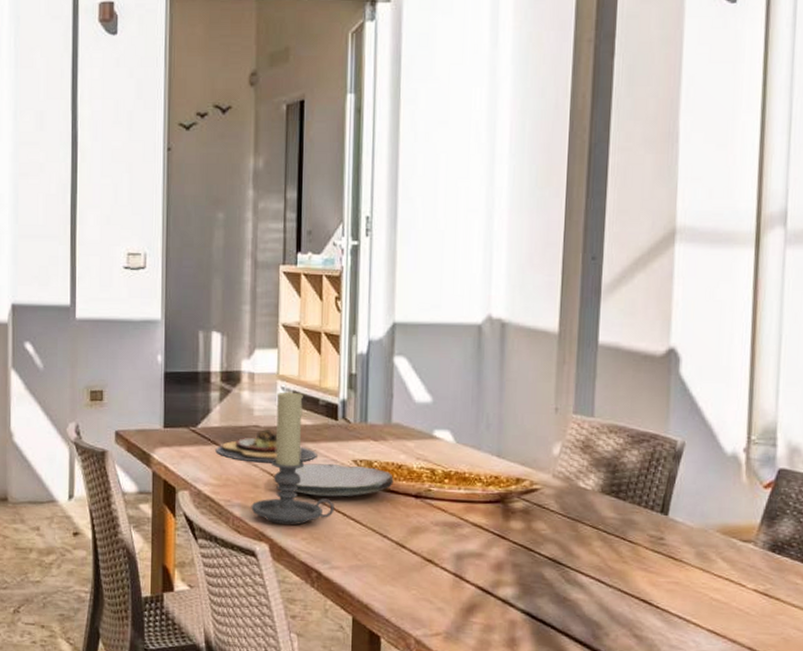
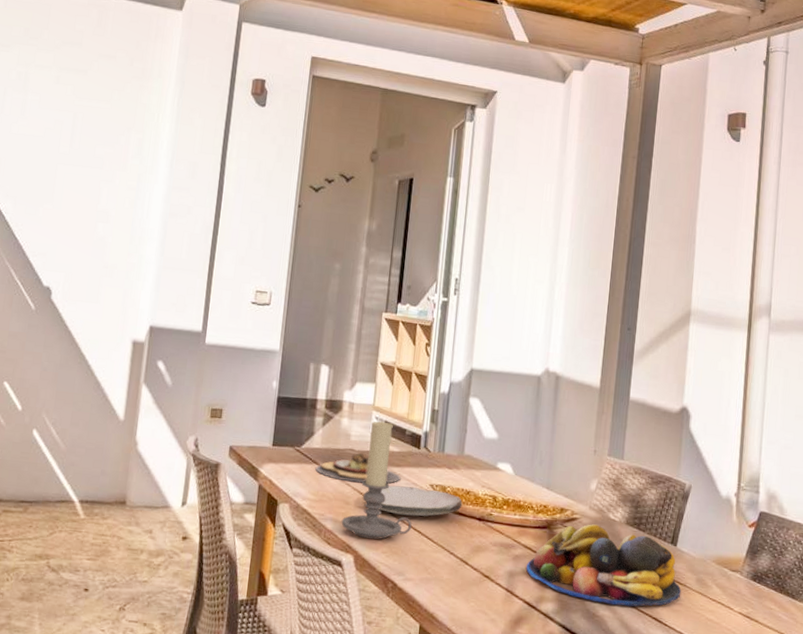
fruit bowl: none [476,495,677,588] -> present [526,524,682,607]

